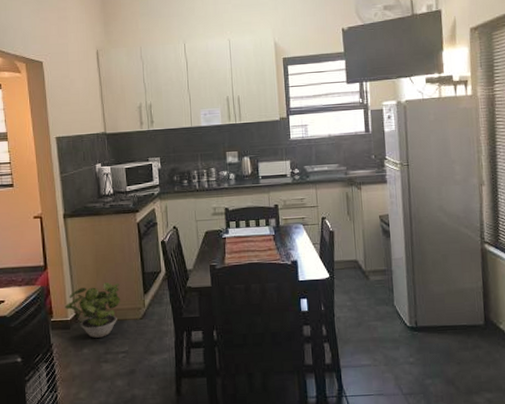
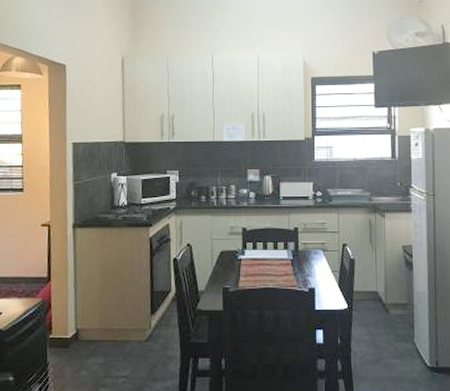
potted plant: present [65,283,121,338] -> none [65,300,126,359]

